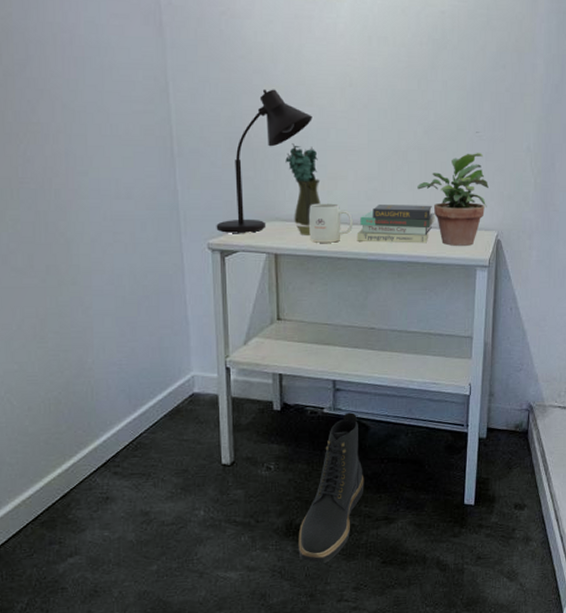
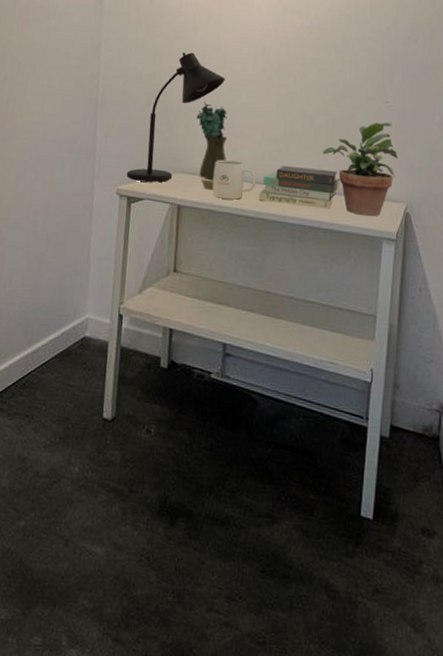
boot: present [298,412,365,563] -> none [170,382,249,558]

